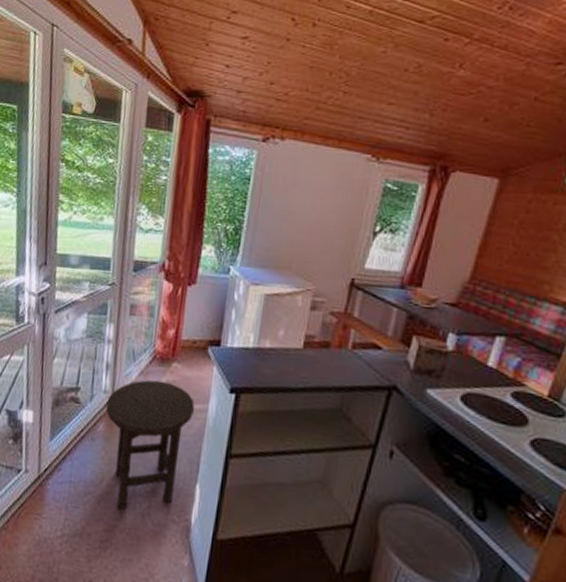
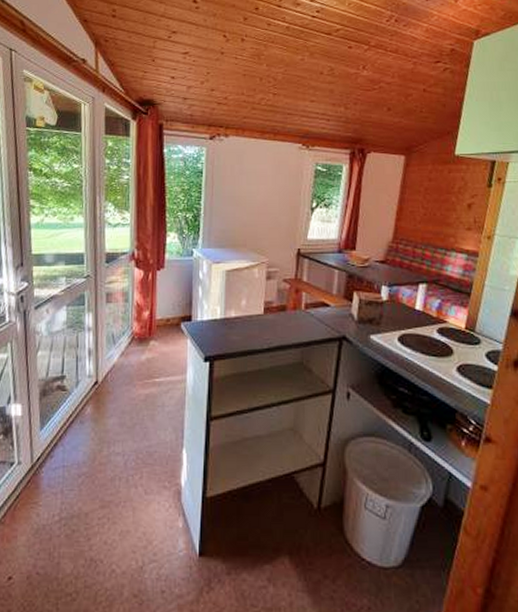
stool: present [105,380,195,511] -> none [91,359,174,486]

